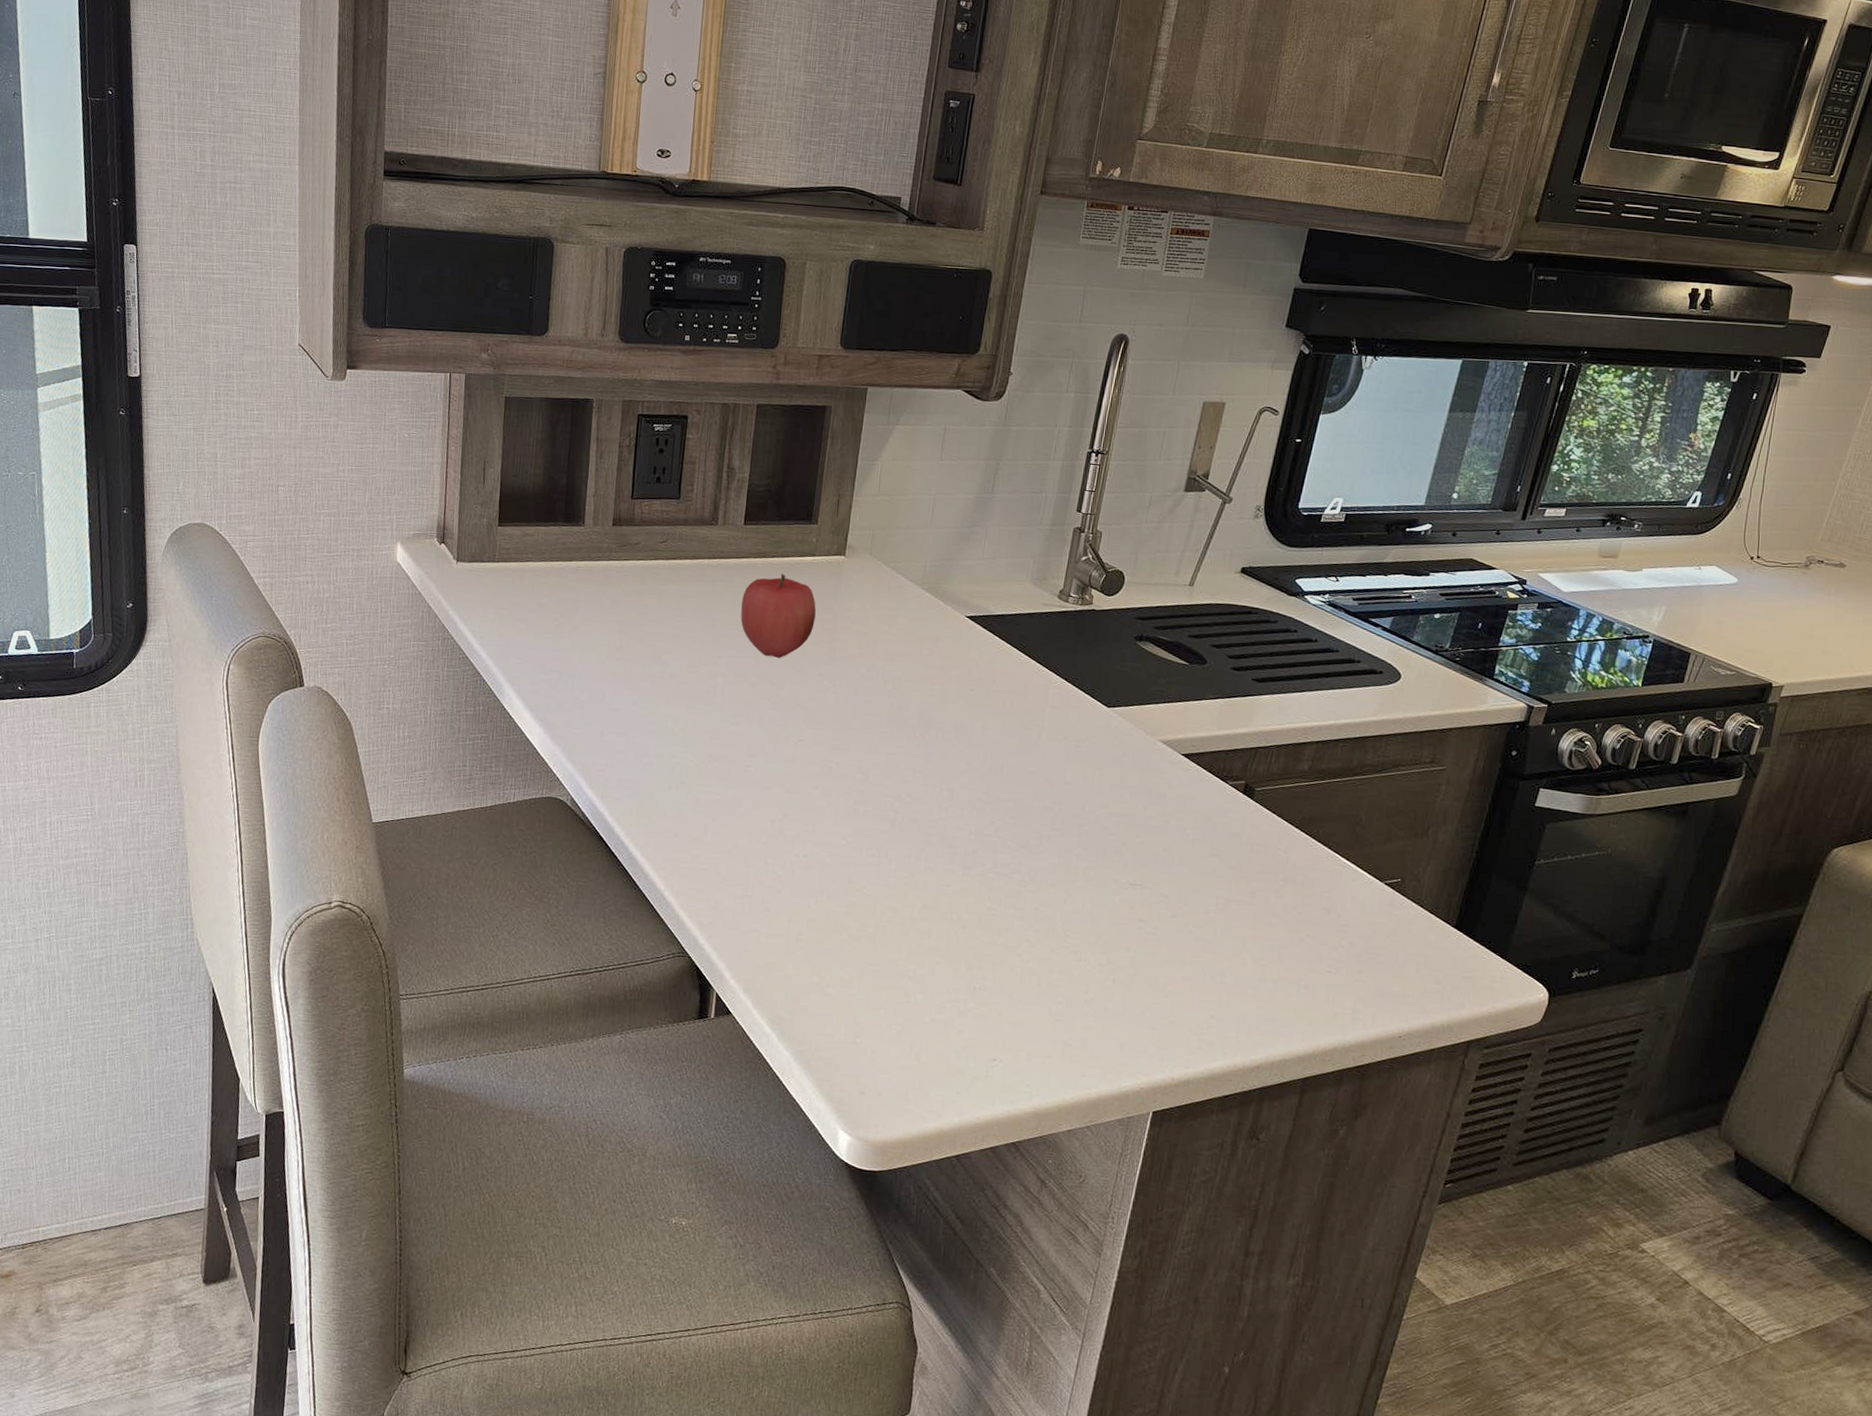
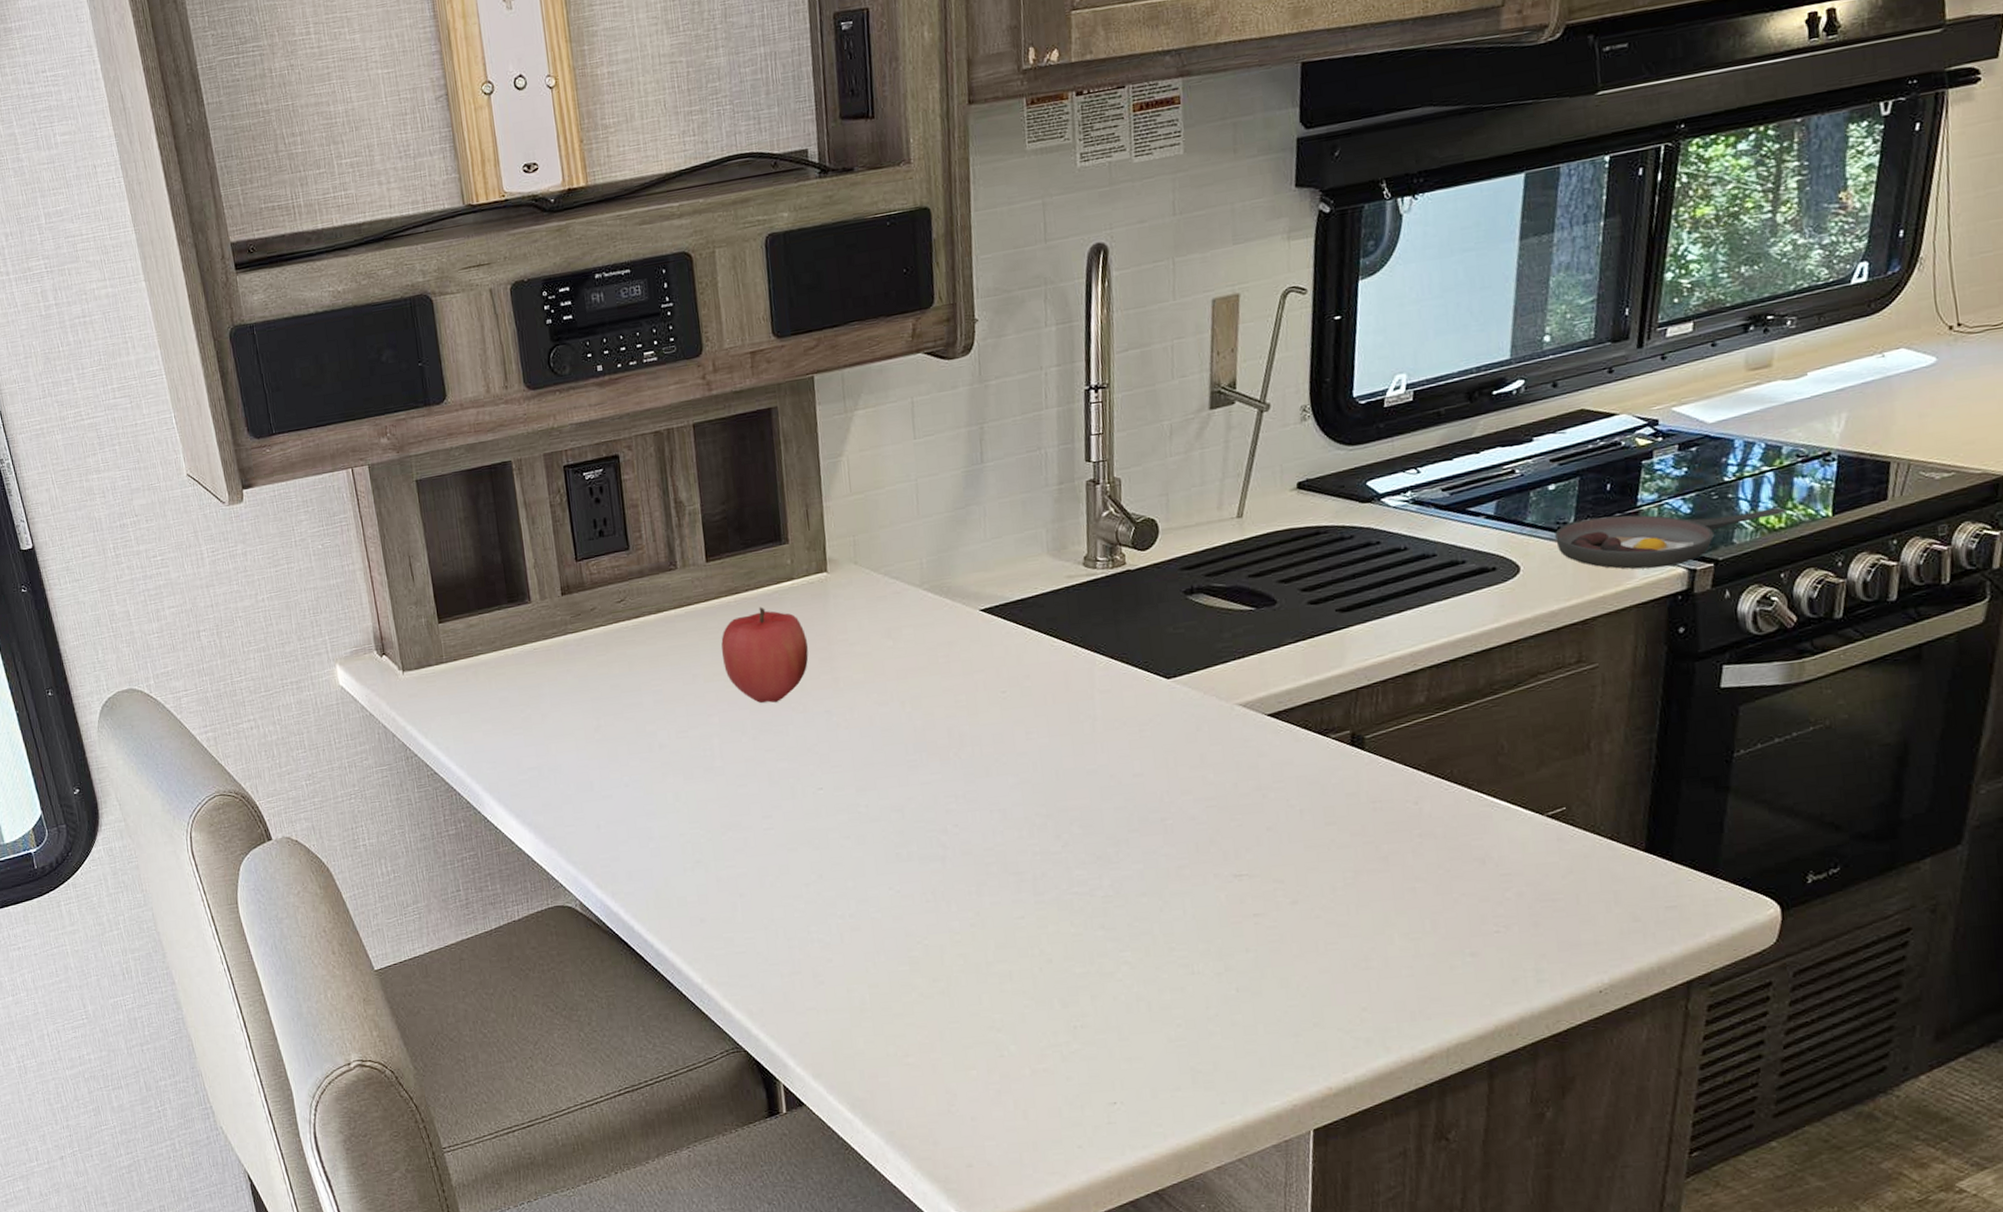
frying pan: none [1432,647,1608,700] -> present [1555,507,1786,569]

